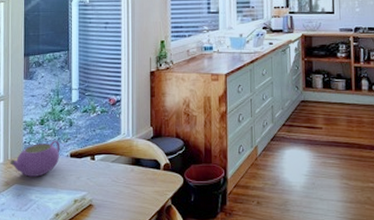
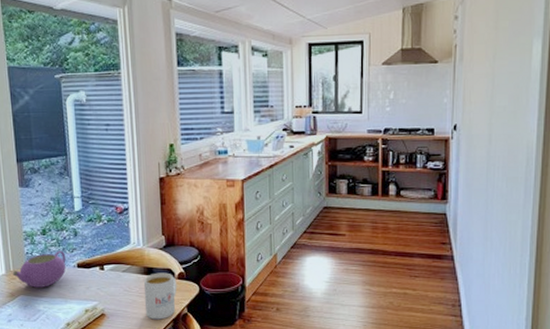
mug: none [131,163,163,212] -> present [143,272,177,320]

